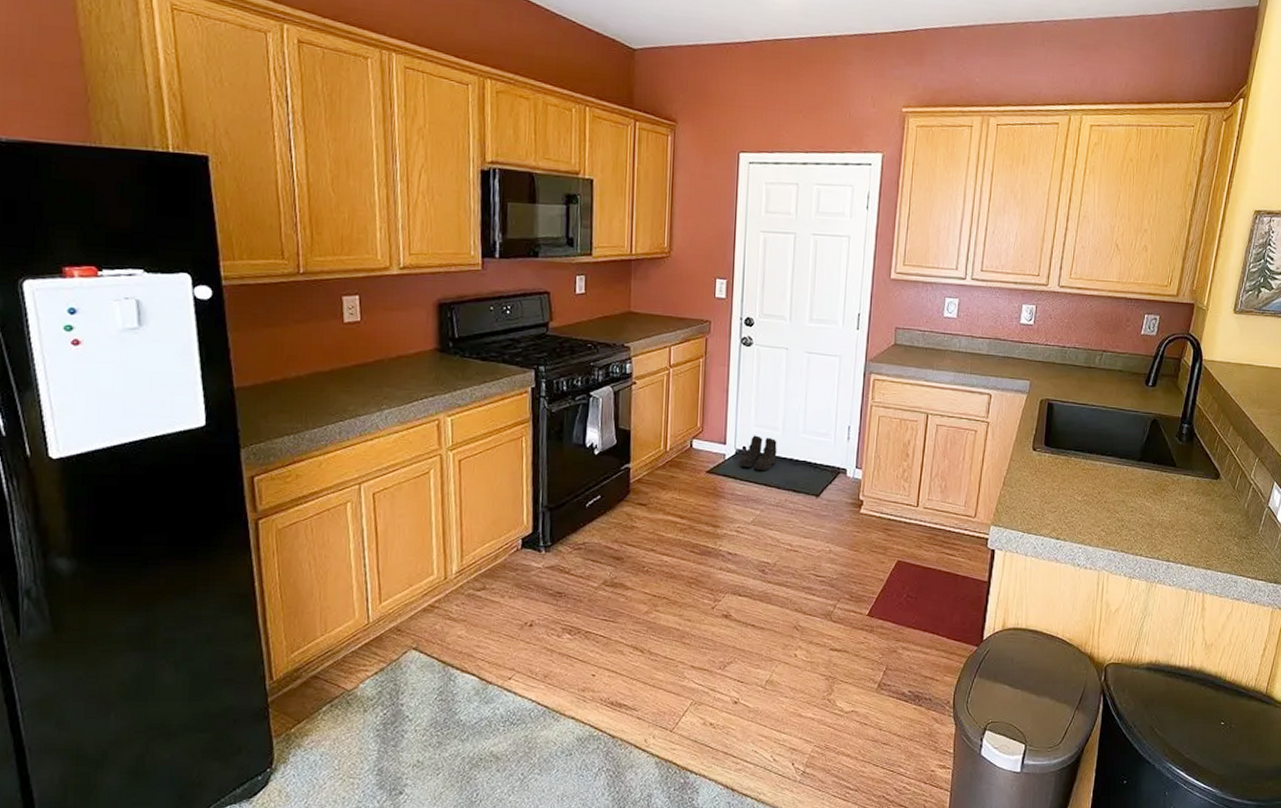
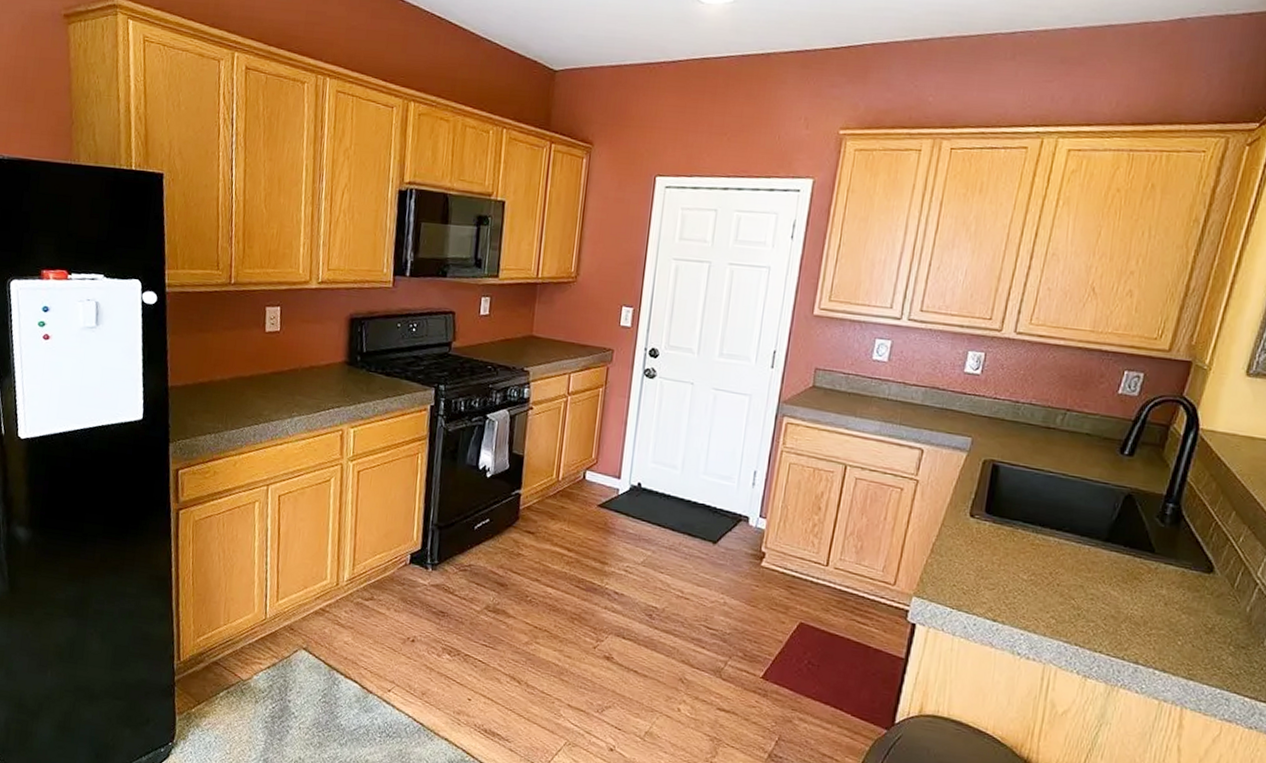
boots: present [740,435,777,470] -> none [634,472,675,510]

